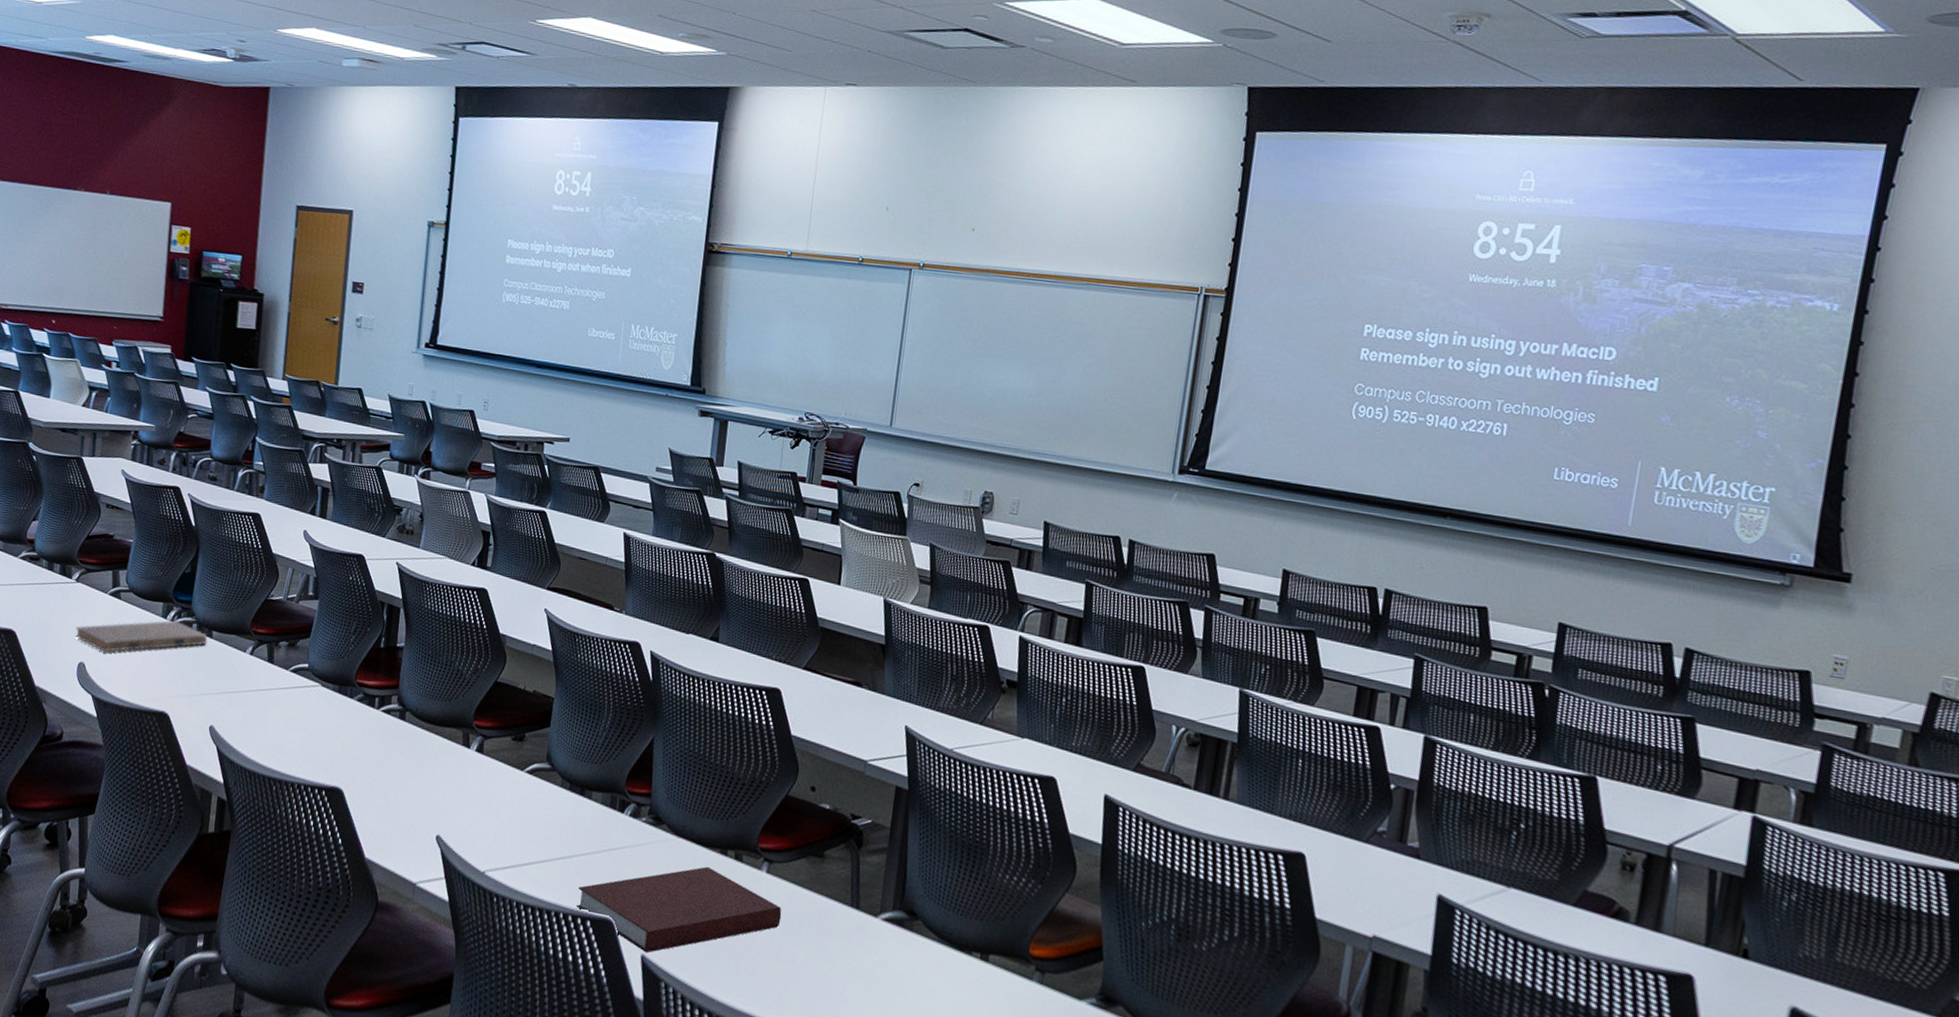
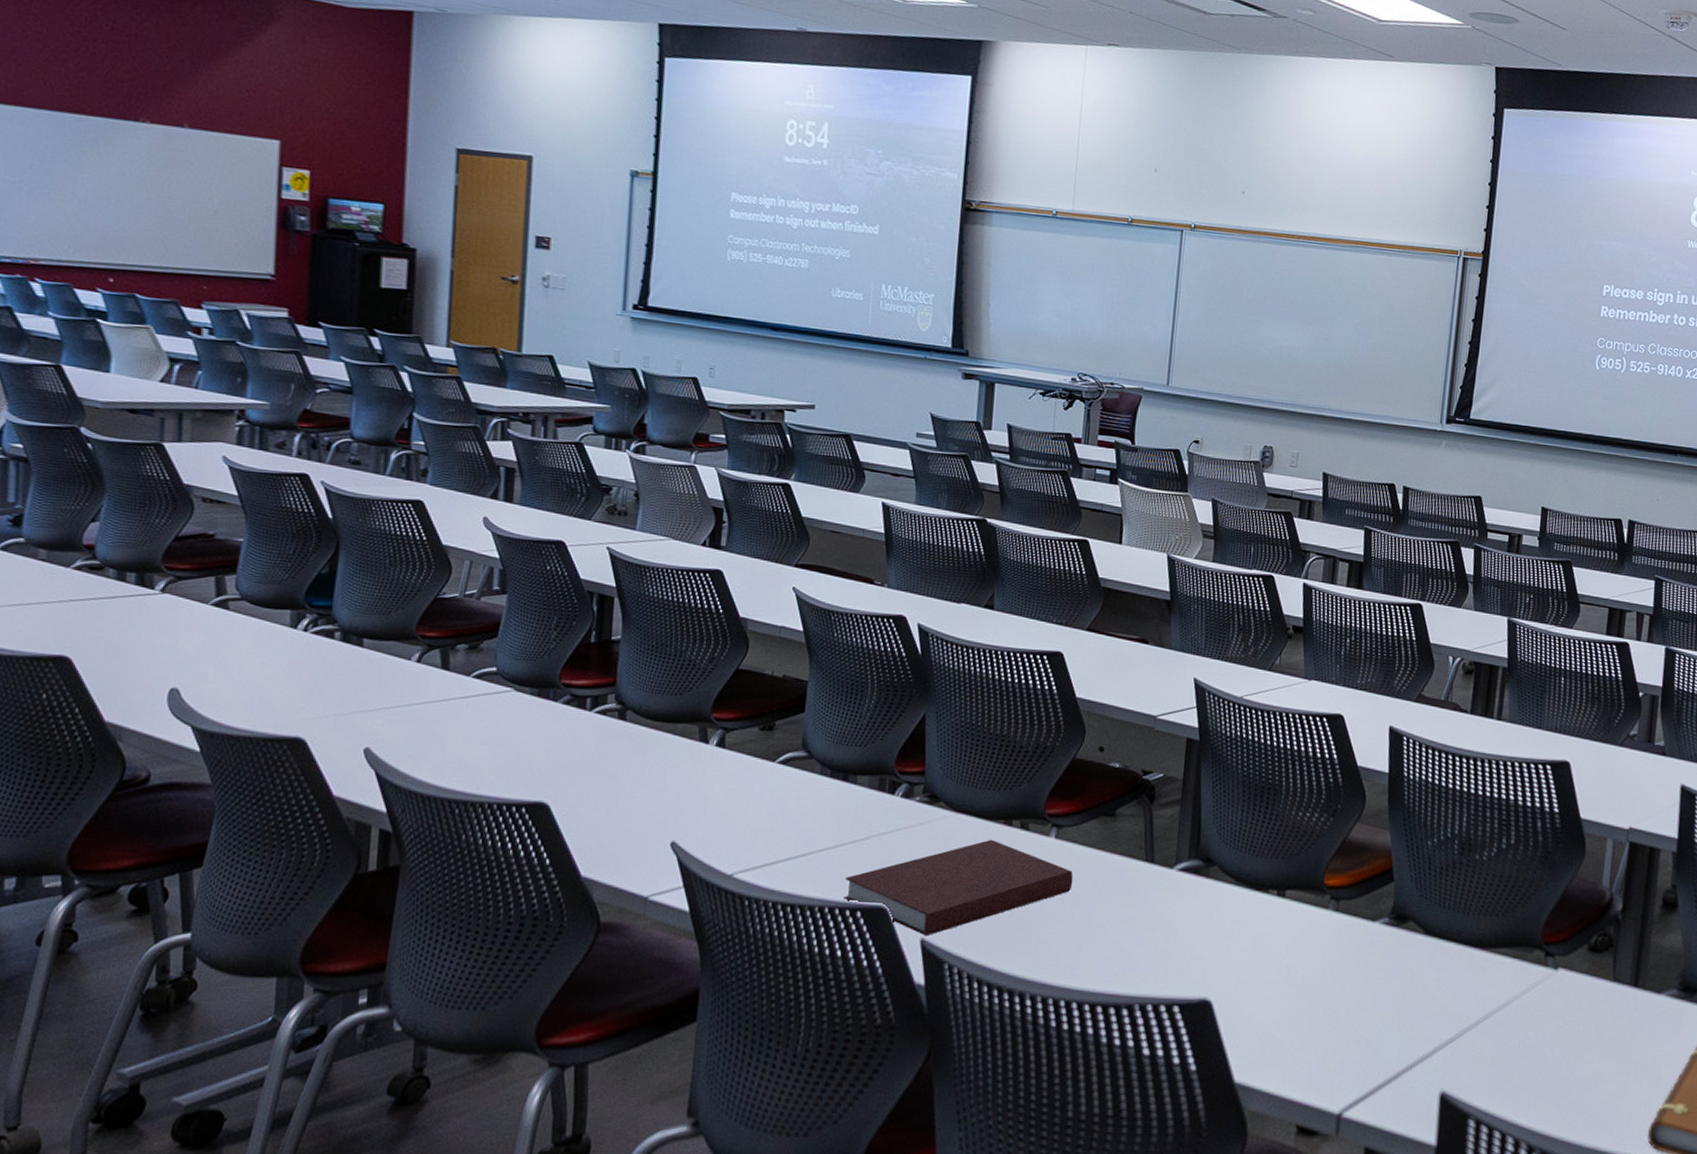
book: present [75,620,208,652] -> none [163,630,357,674]

